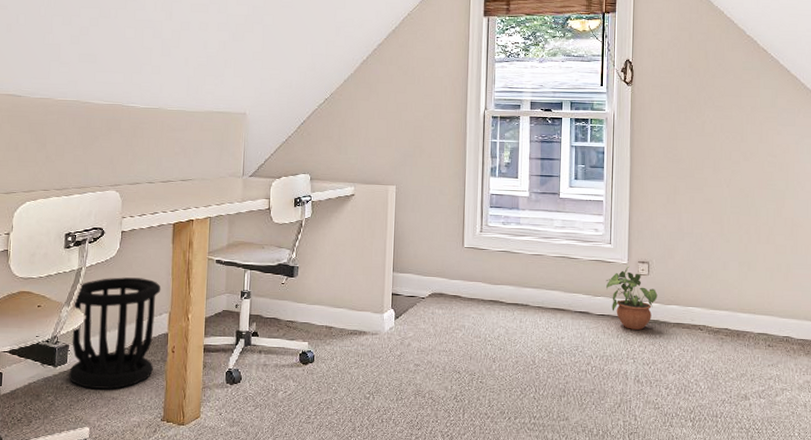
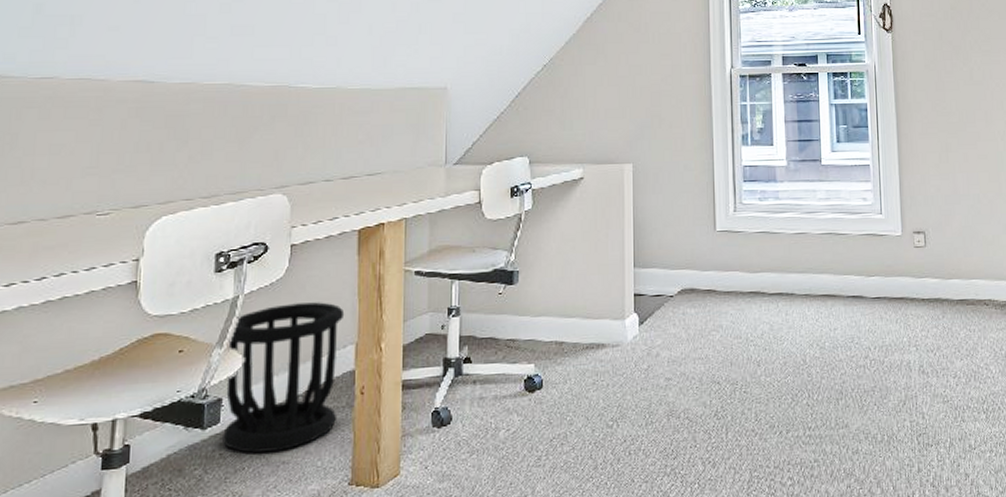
potted plant: present [605,266,658,330] -> none [879,238,937,312]

